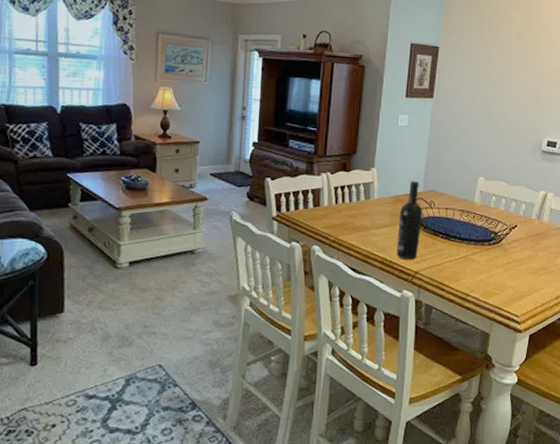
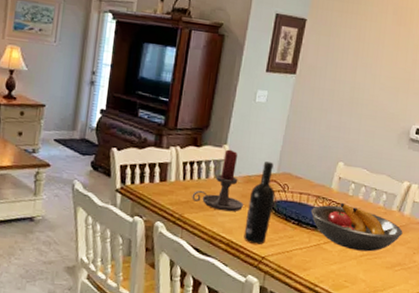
candle holder: none [345,172,394,231] -> present [192,149,243,212]
fruit bowl: none [457,214,543,259] -> present [310,202,403,252]

